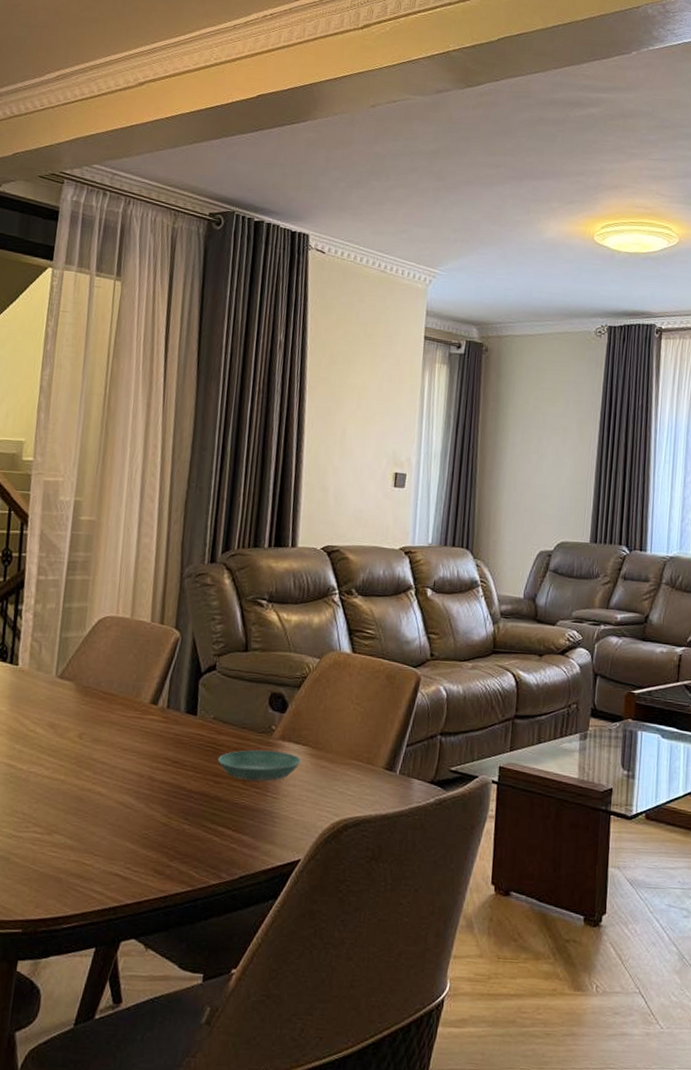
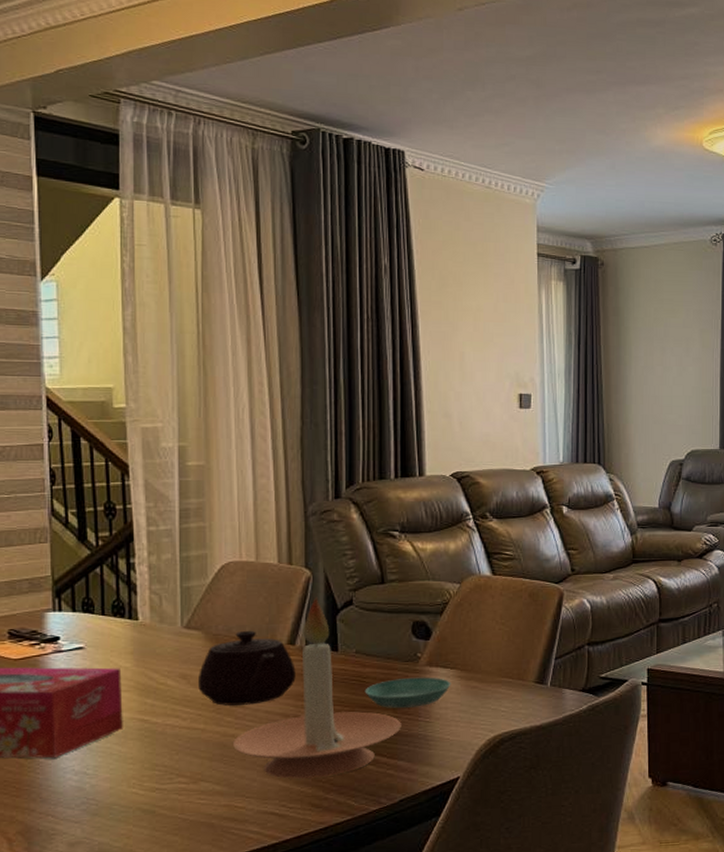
teapot: none [63,685,155,761] -> present [197,630,296,706]
candle holder: none [88,659,249,844] -> present [233,597,401,779]

